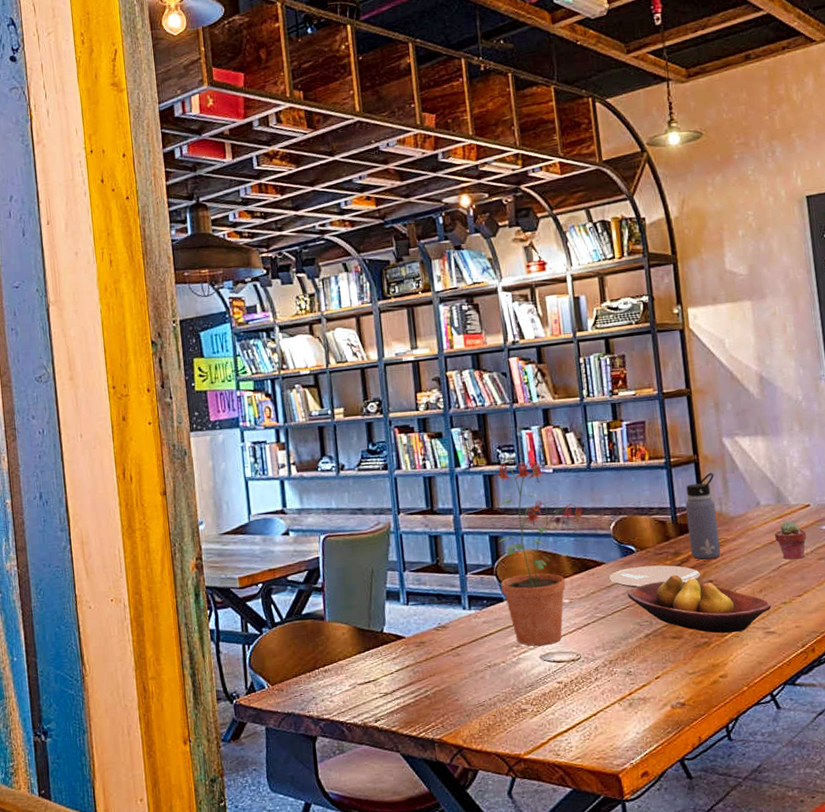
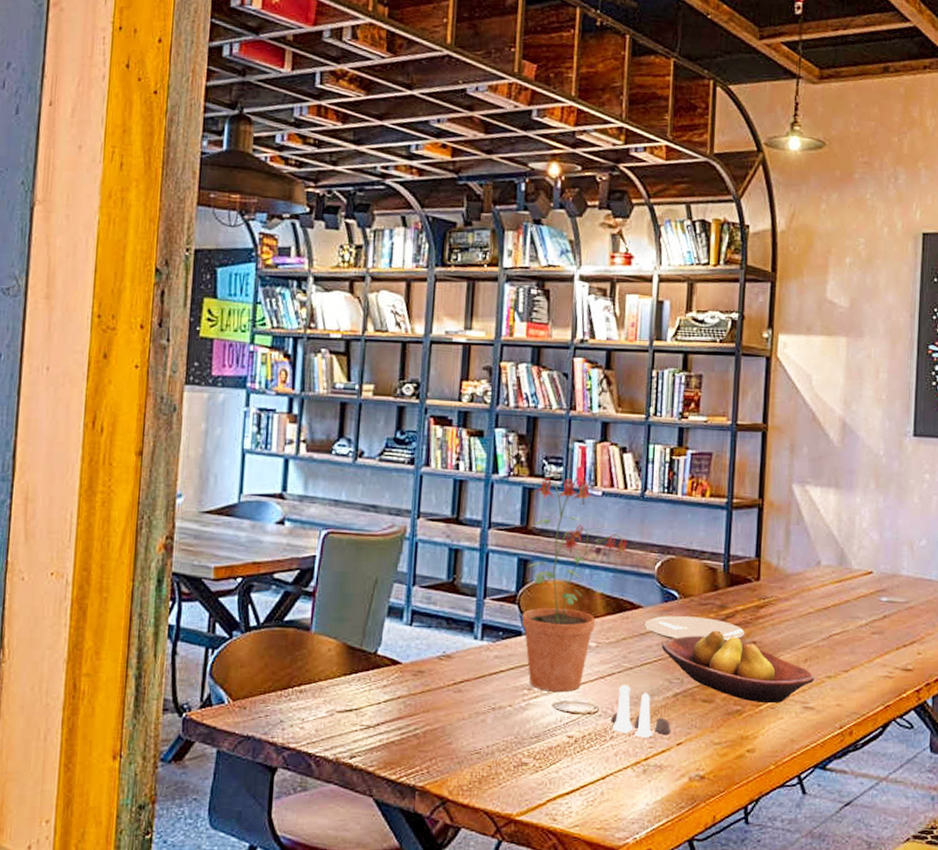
salt and pepper shaker set: none [593,632,648,676] -> present [611,685,671,738]
water bottle: present [685,472,721,560] -> none [738,521,777,617]
potted succulent: present [774,521,807,560] -> none [830,587,864,630]

